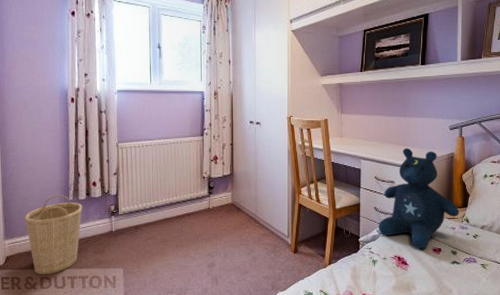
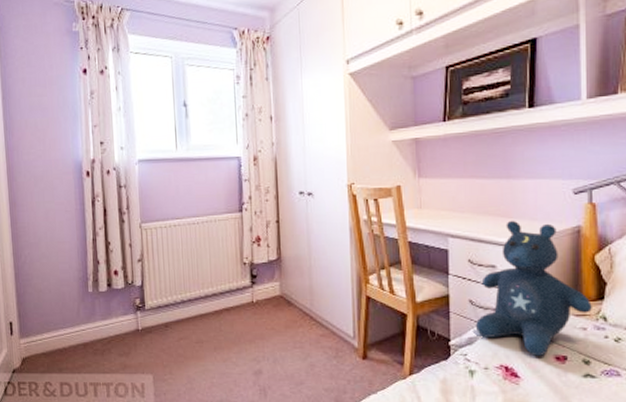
basket: present [24,194,83,275] -> none [40,285,104,381]

